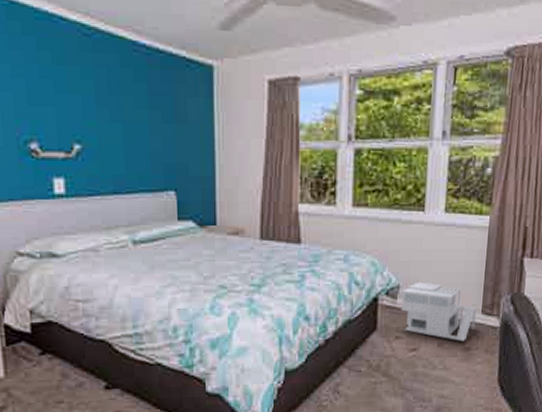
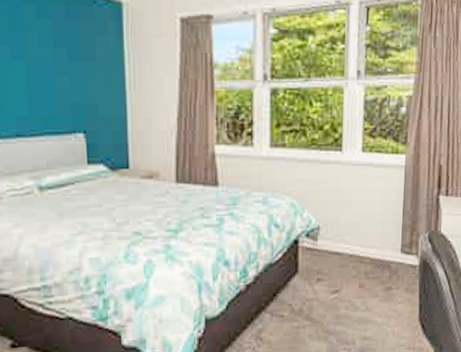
architectural model: present [401,281,477,341] -> none [322,222,396,282]

